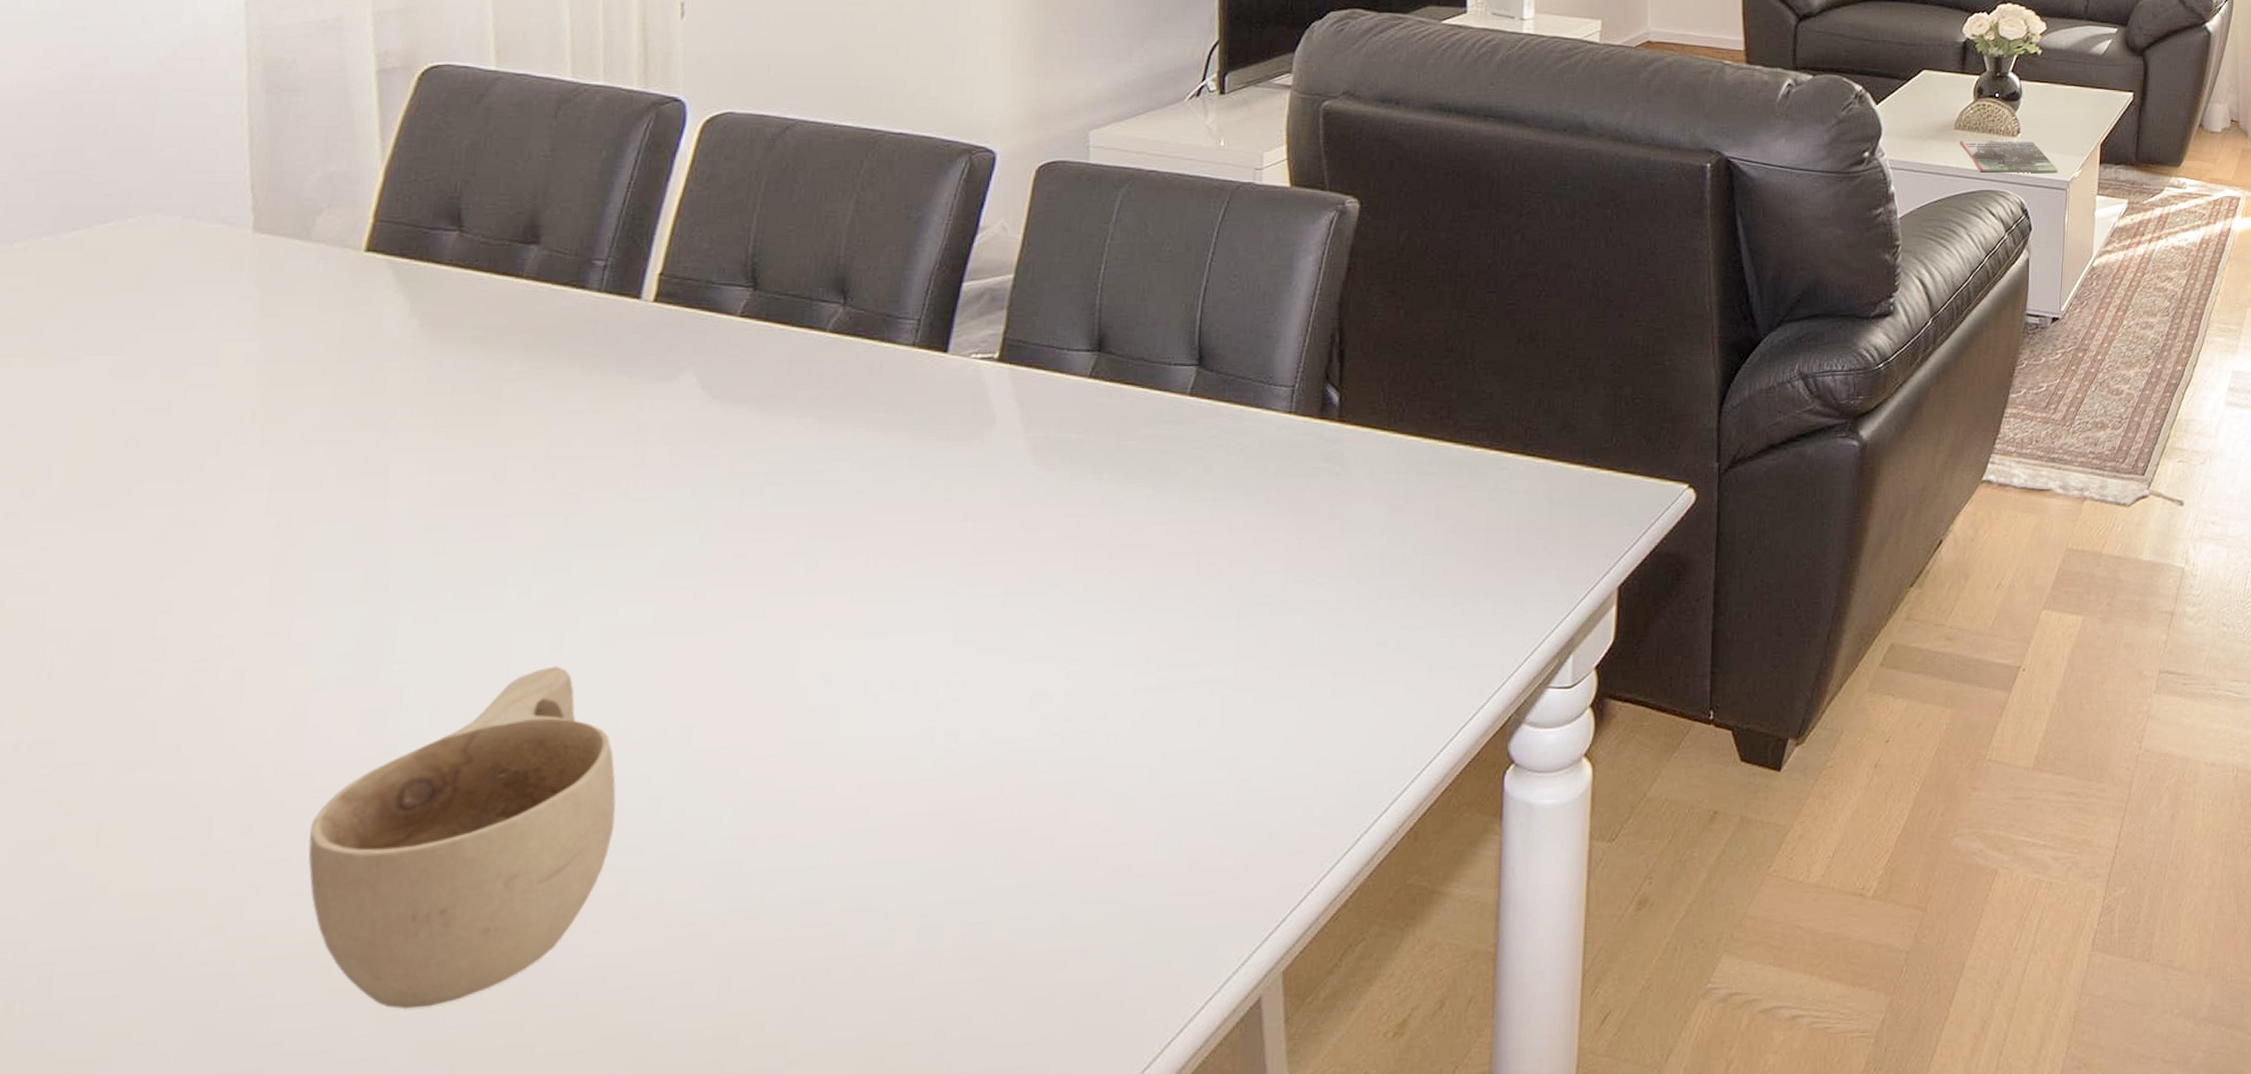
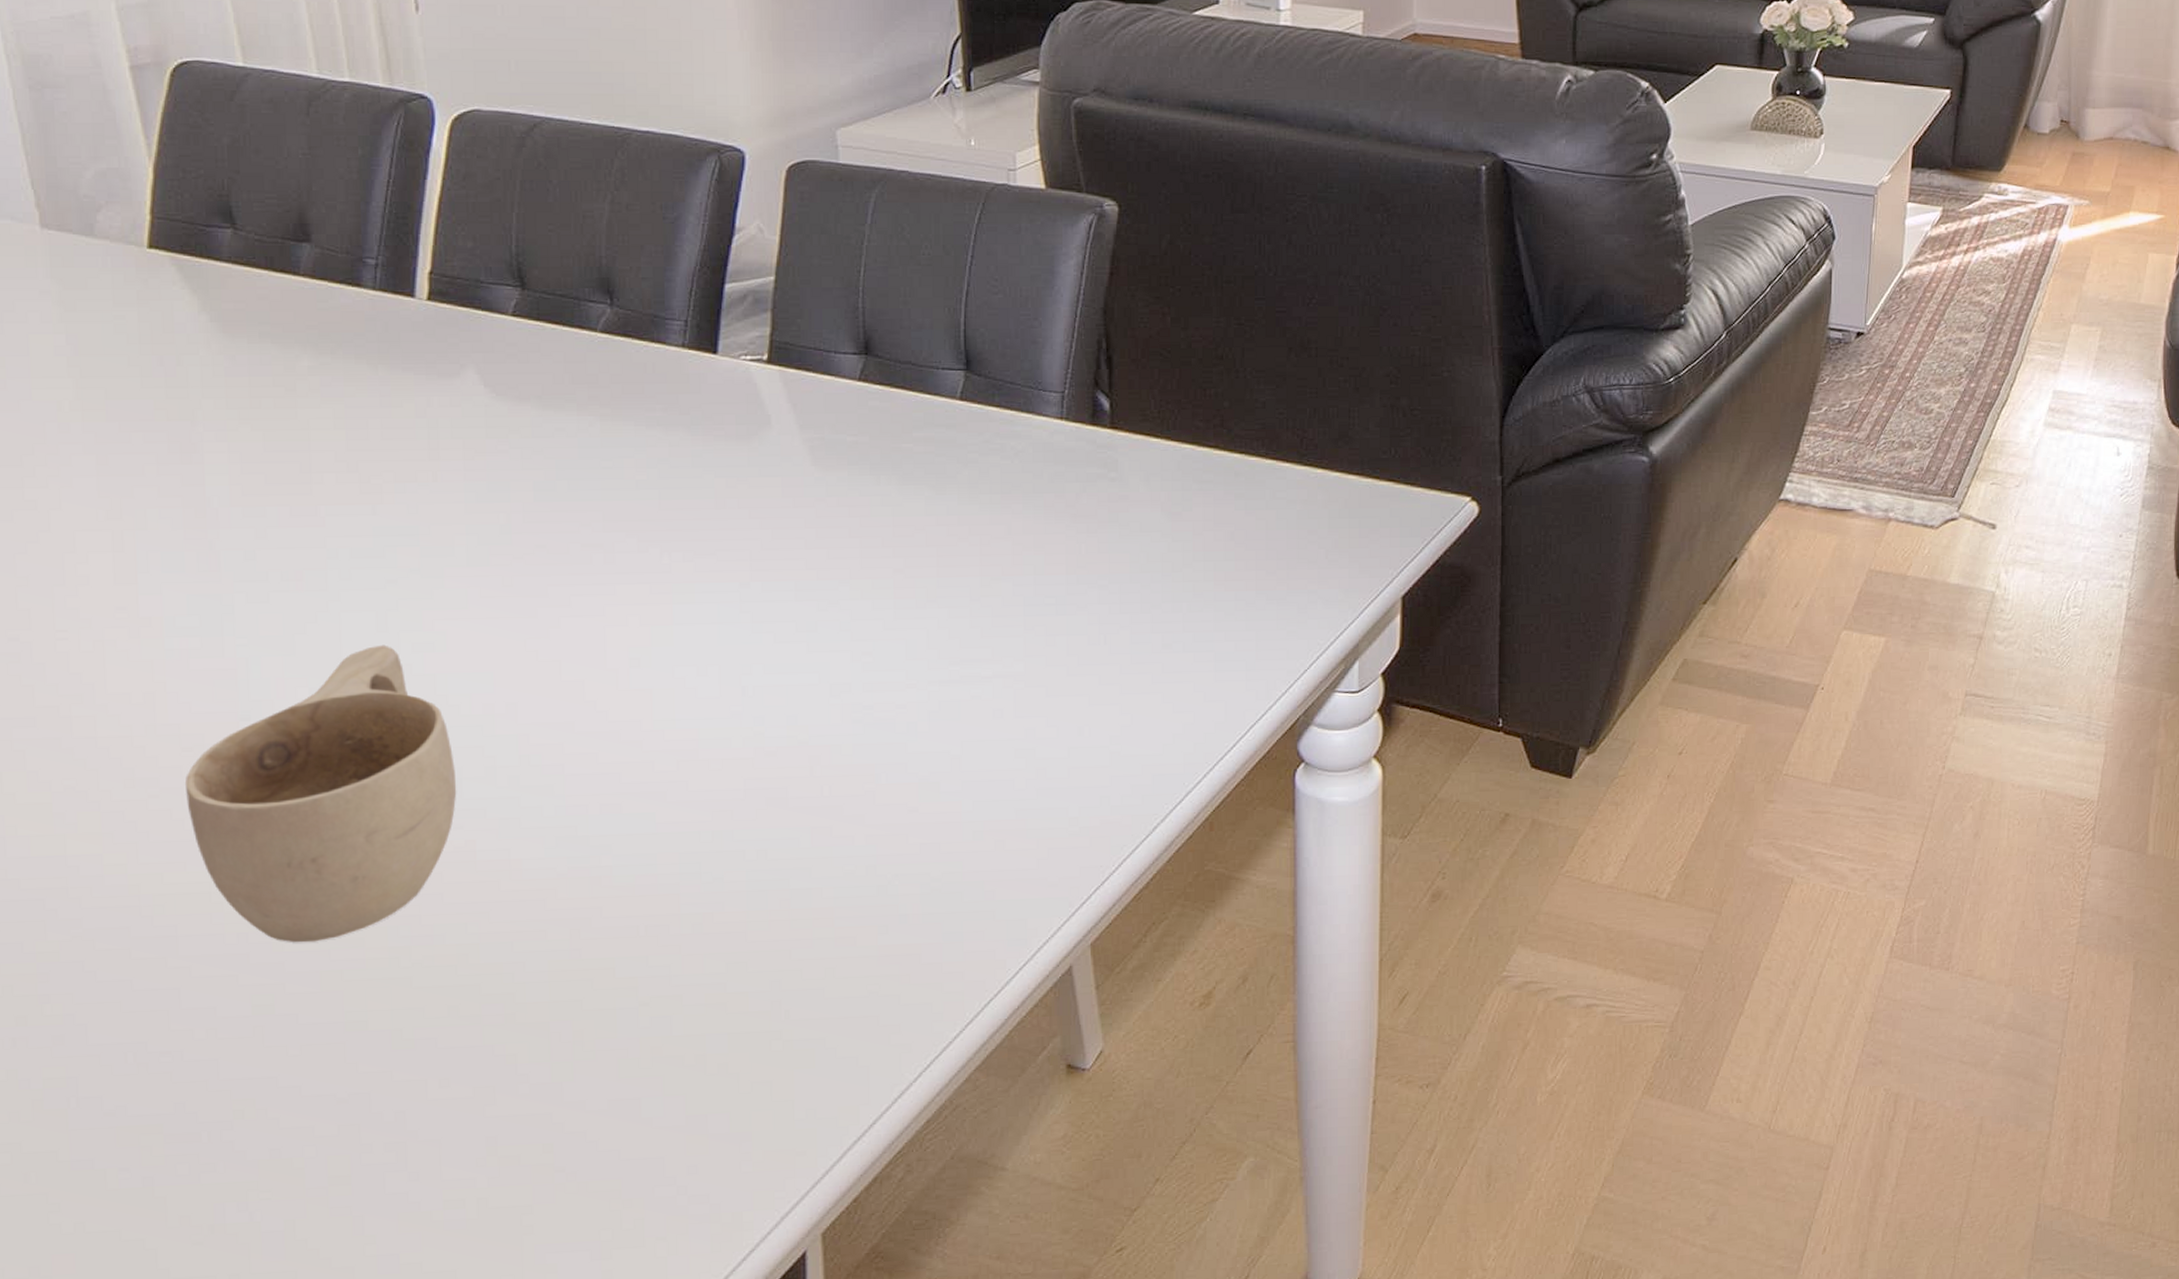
magazine: present [1960,140,2058,173] -> none [1757,142,1865,177]

